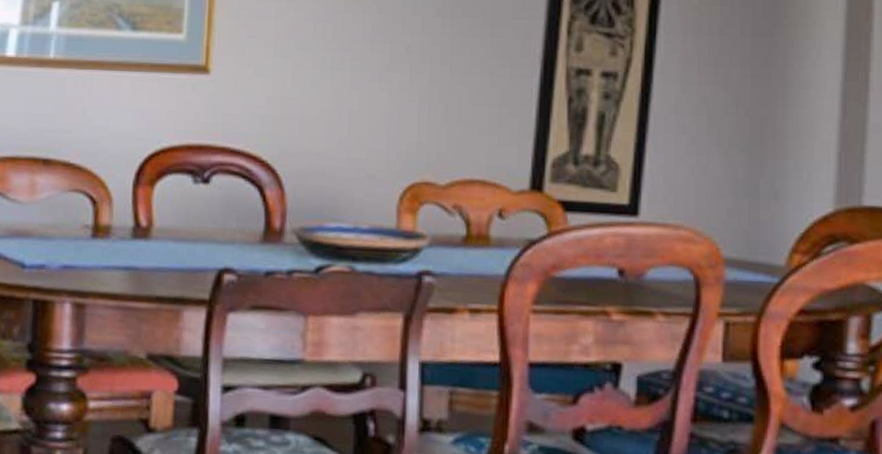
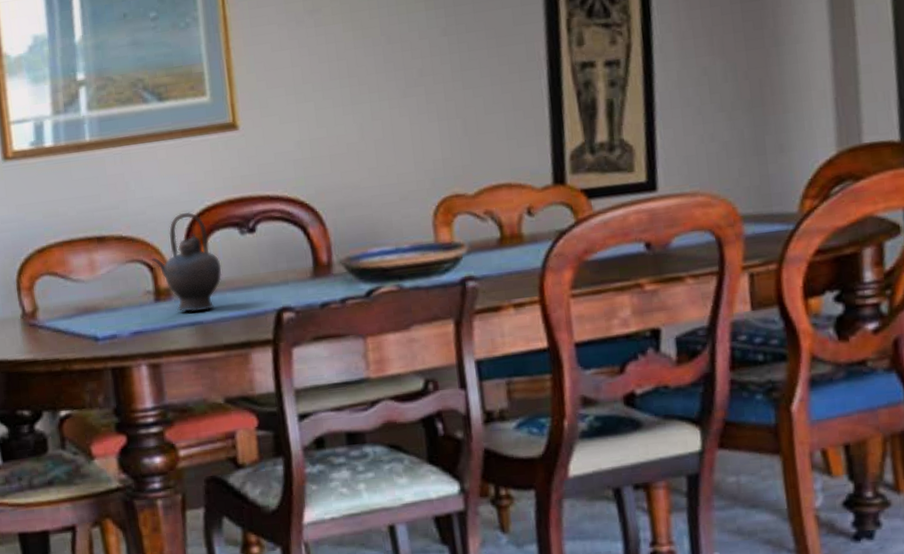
teapot: none [96,149,168,257] -> present [152,211,222,312]

